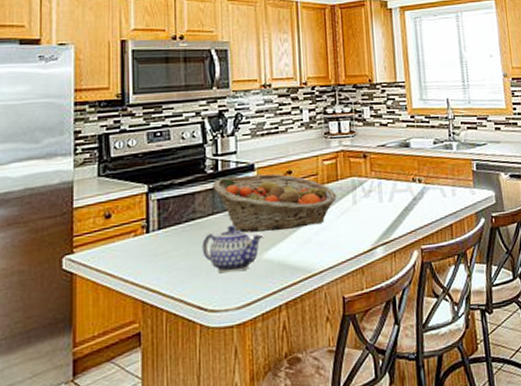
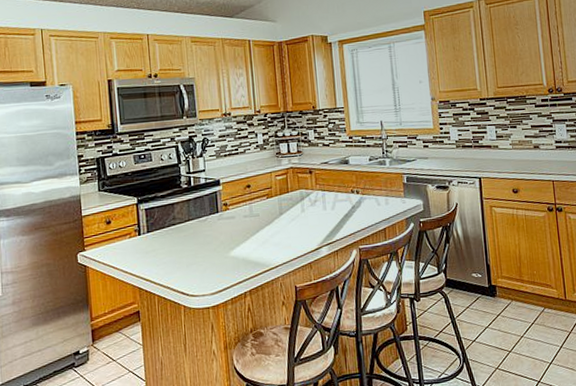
teapot: present [202,224,262,273] -> none [182,229,229,267]
fruit basket: present [213,173,337,233] -> none [187,187,288,235]

